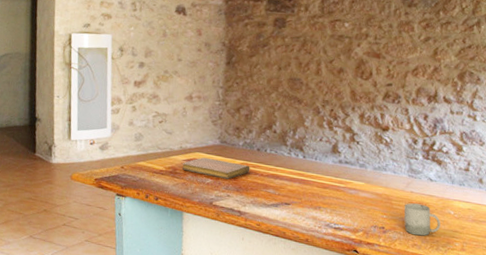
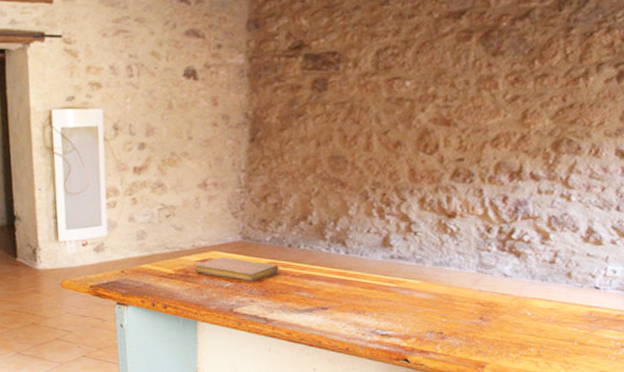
cup: present [404,203,441,236] -> none [467,303,514,342]

